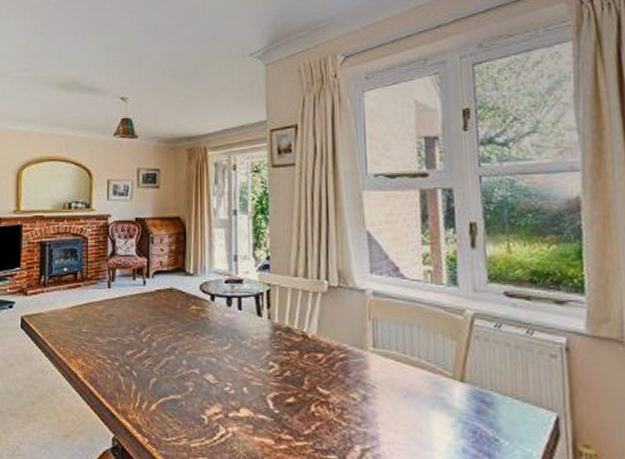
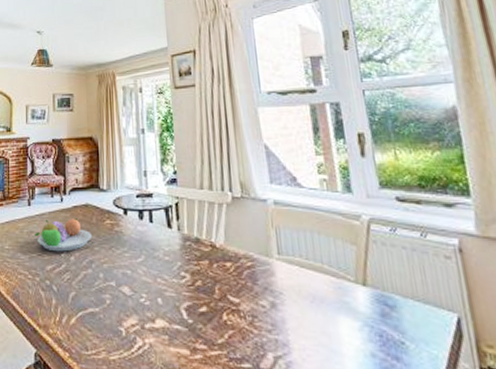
fruit bowl: none [114,303,177,337] -> present [35,219,93,252]

